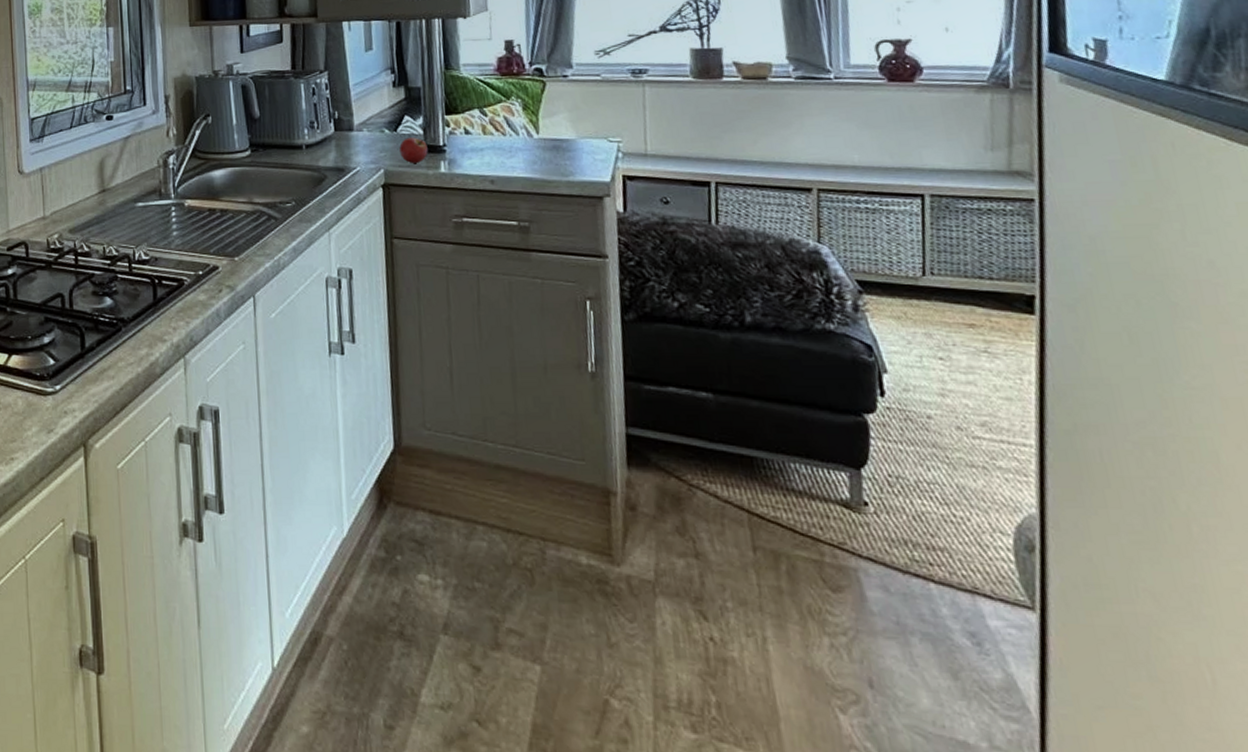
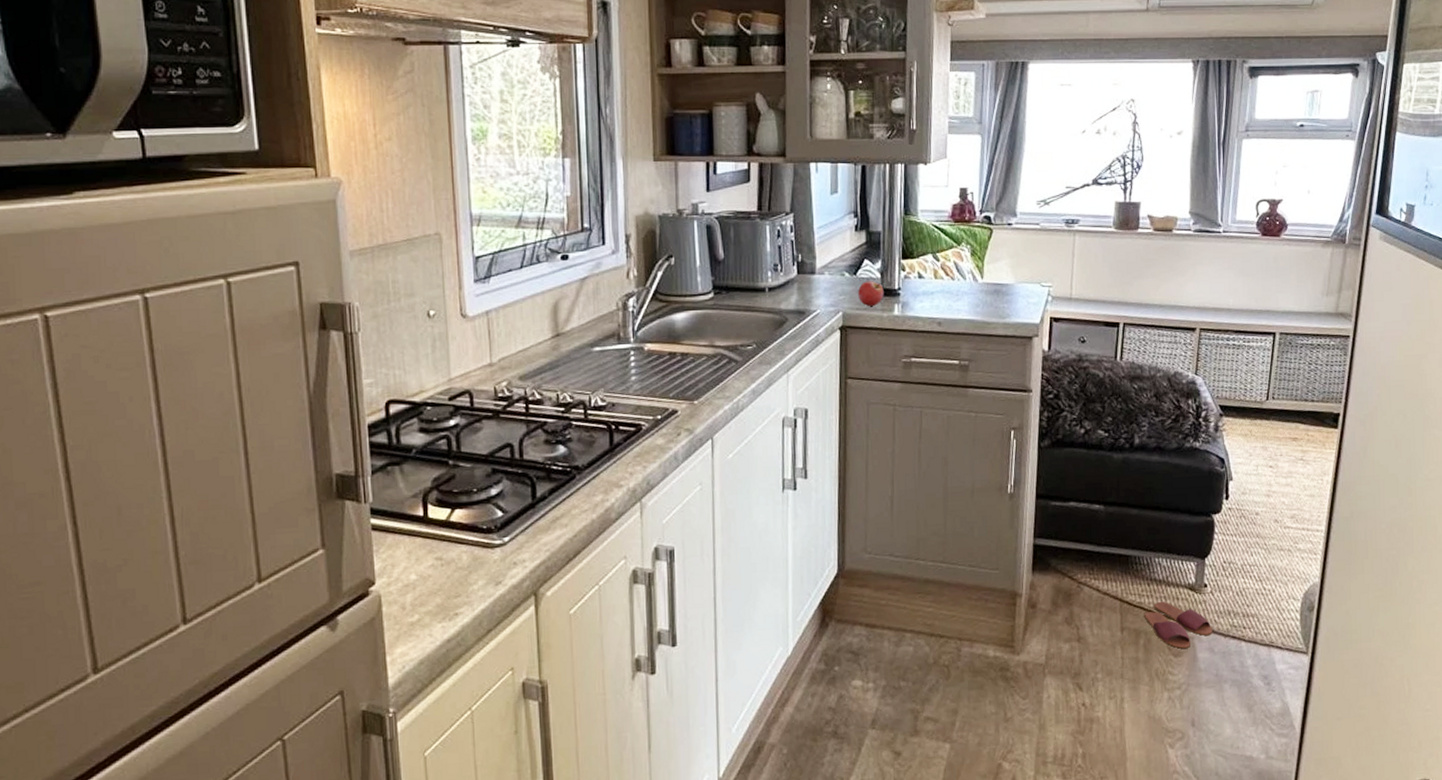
slippers: none [782,518,884,582] -> present [1143,601,1213,649]

